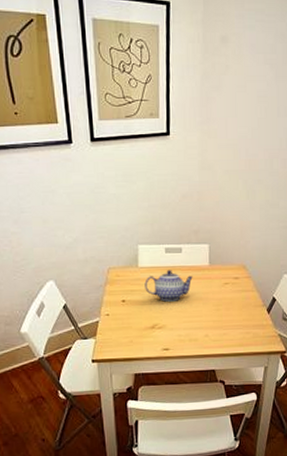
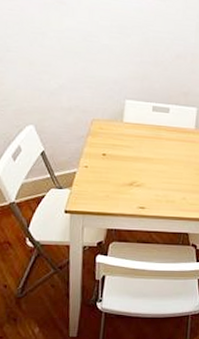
teapot: present [144,270,194,302] -> none [127,129,178,161]

